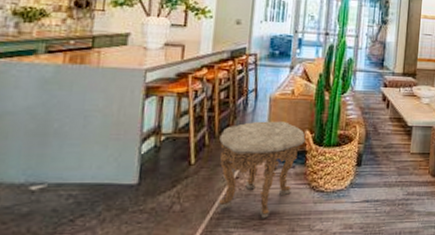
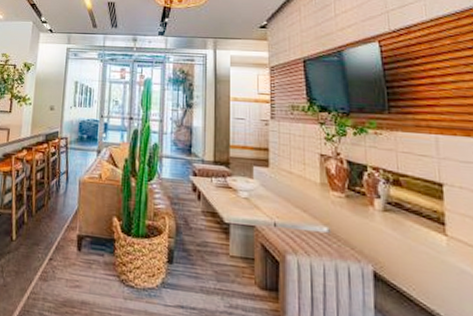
side table: present [218,121,306,219] -> none [34,203,114,308]

